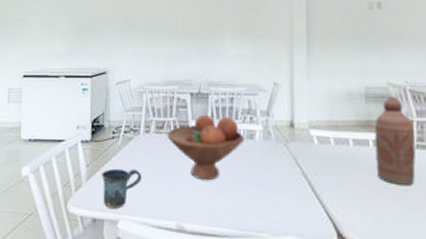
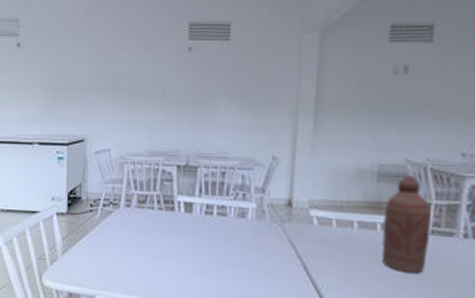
mug: present [102,168,141,210] -> none [78,243,121,285]
fruit bowl: present [167,114,244,181] -> none [149,189,235,260]

